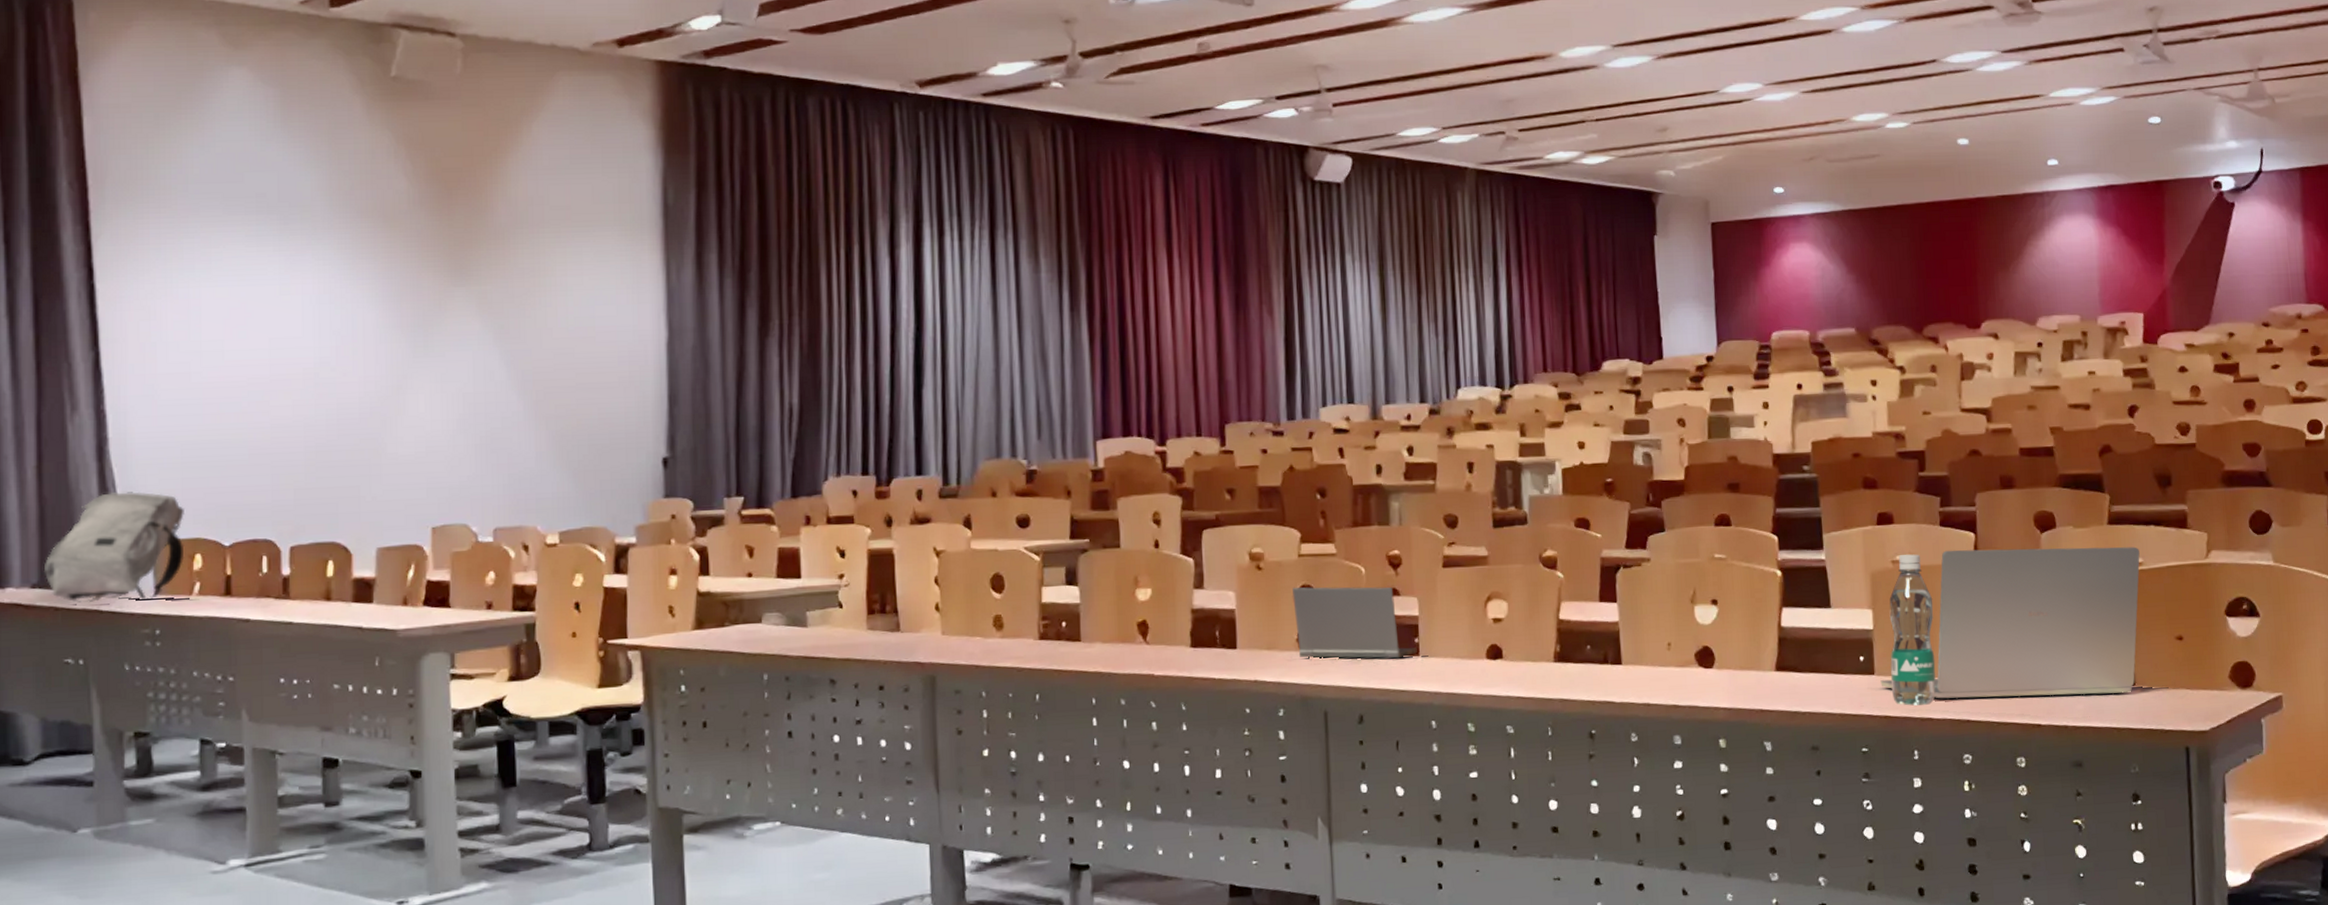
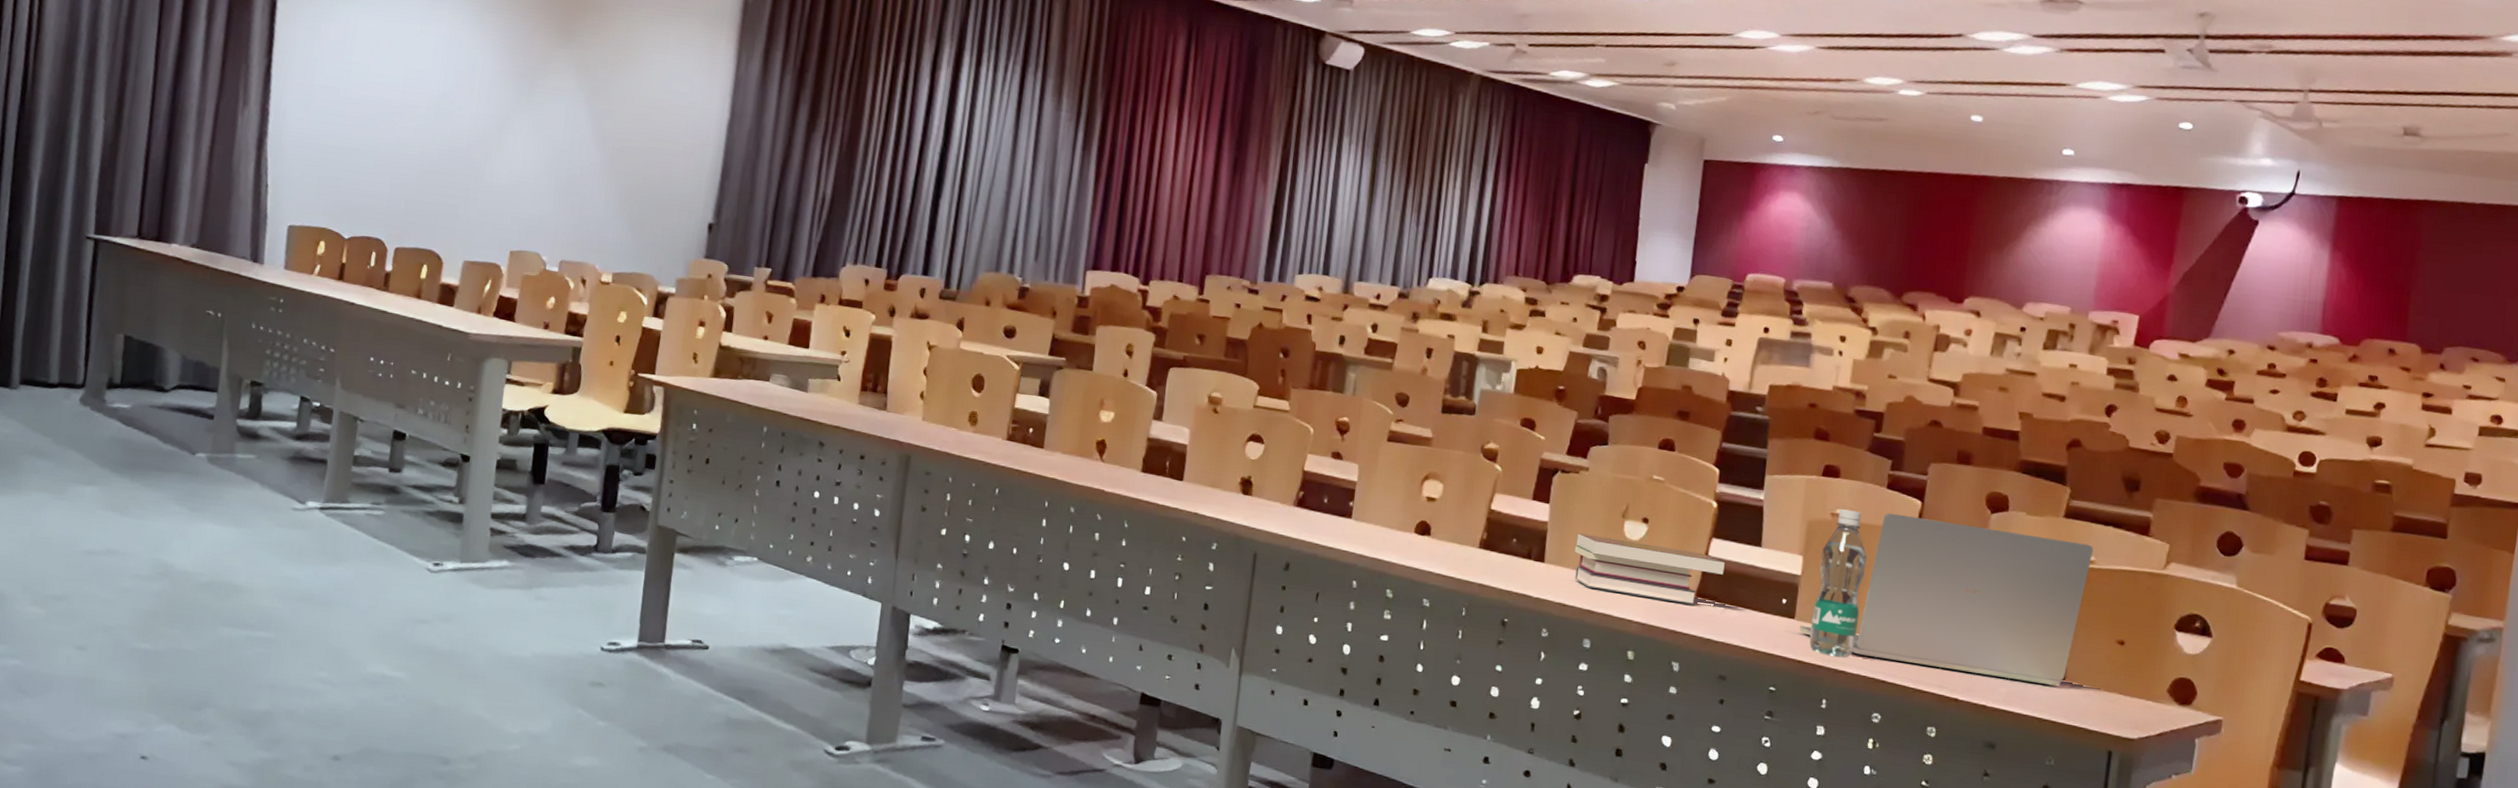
backpack: present [45,491,185,603] -> none [203,178,318,273]
laptop computer: present [1293,586,1417,659] -> none [1240,434,1351,518]
books: none [1649,624,1799,683] -> present [1574,533,1725,605]

